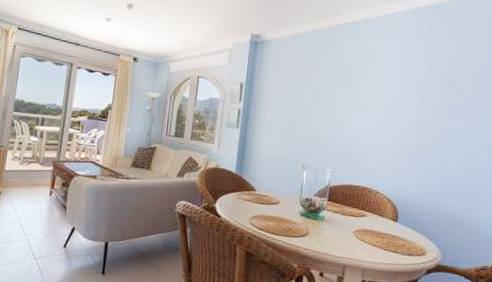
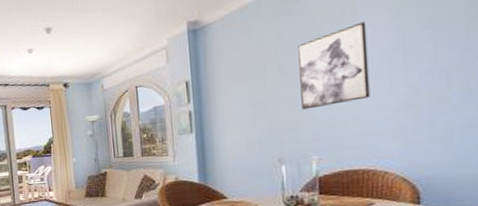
wall art: none [326,71,381,131] -> present [298,21,370,110]

